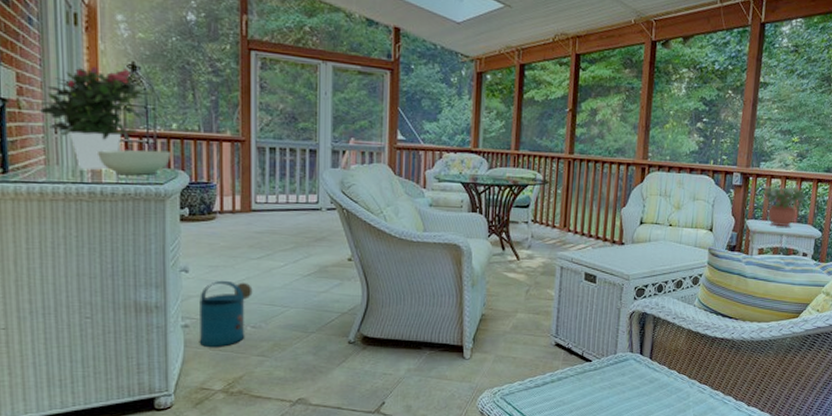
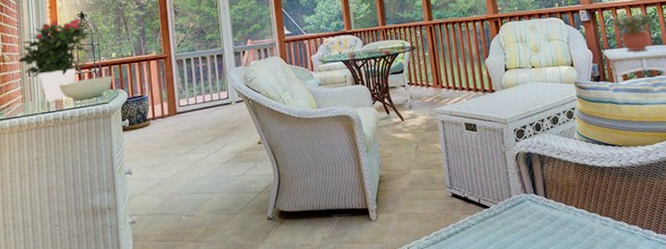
watering can: present [199,280,253,347] -> none [142,176,184,240]

